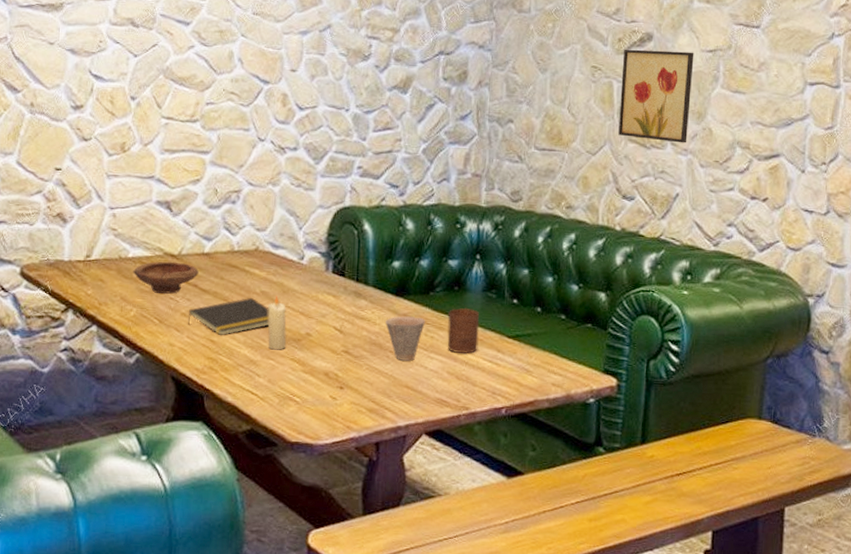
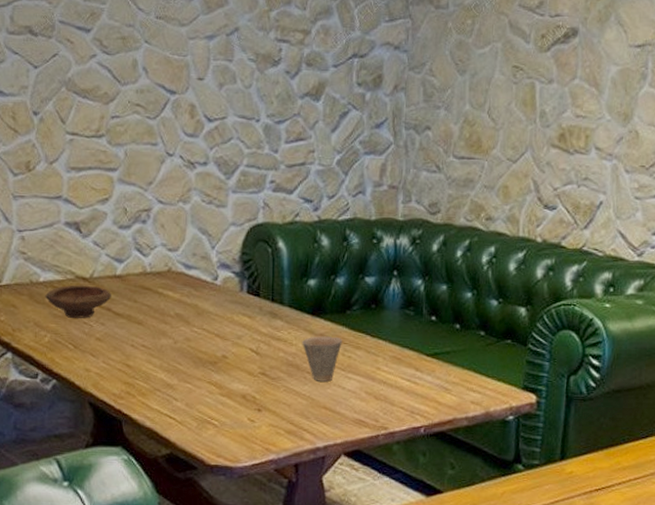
notepad: present [187,297,270,336] -> none [102,320,185,361]
candle: present [267,296,286,350] -> none [182,318,202,373]
cup: present [447,307,480,354] -> none [364,326,398,373]
wall art: present [618,49,694,143] -> none [540,46,622,148]

